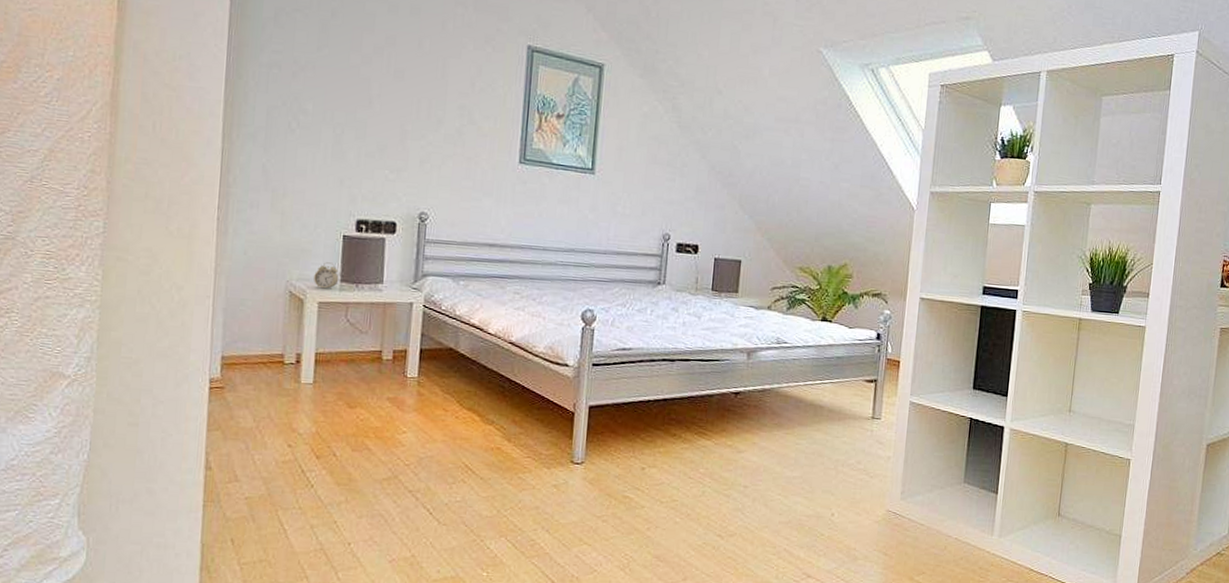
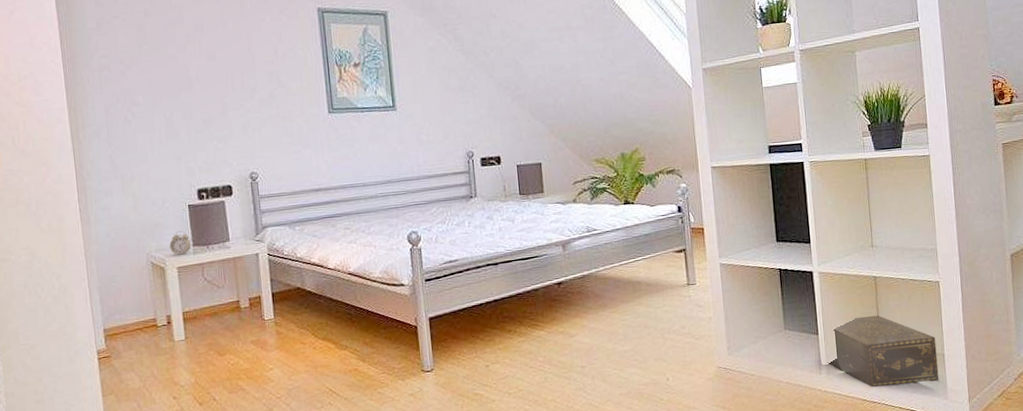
decorative box: none [1001,482,1116,561] -> present [827,315,939,388]

